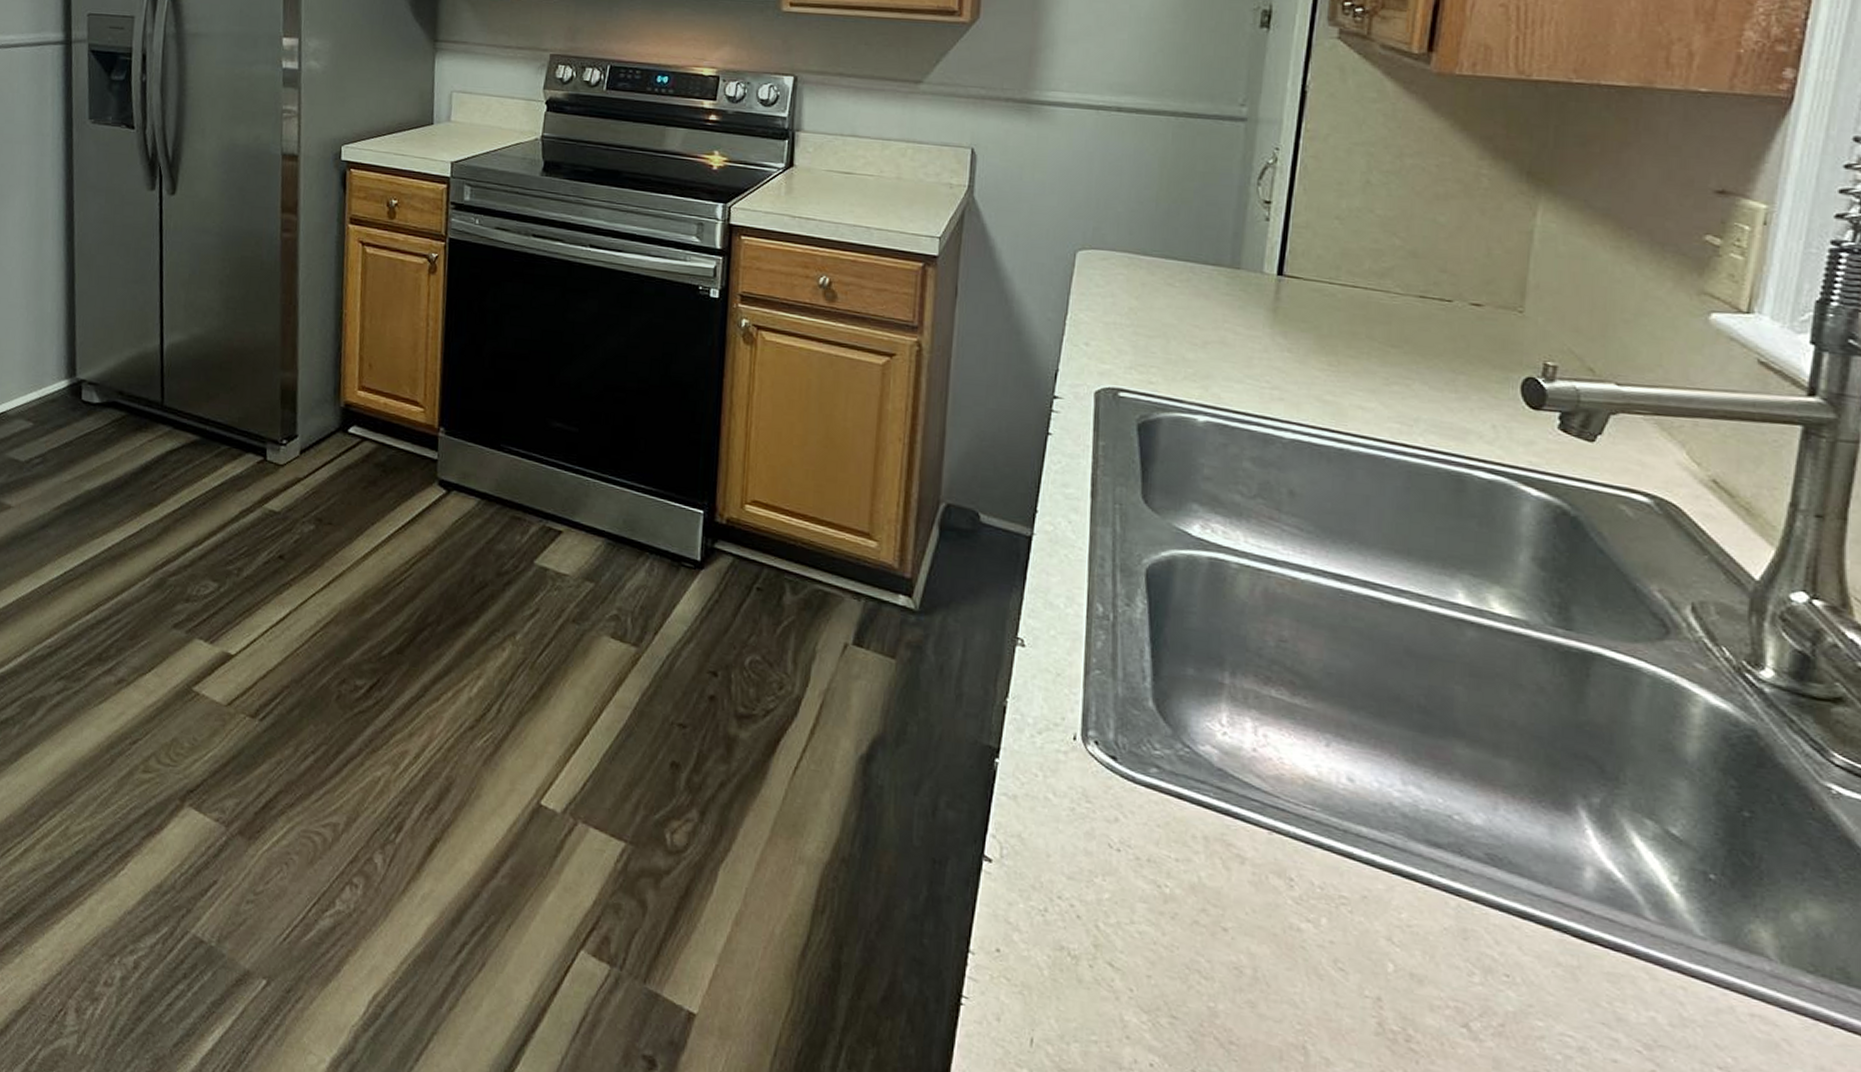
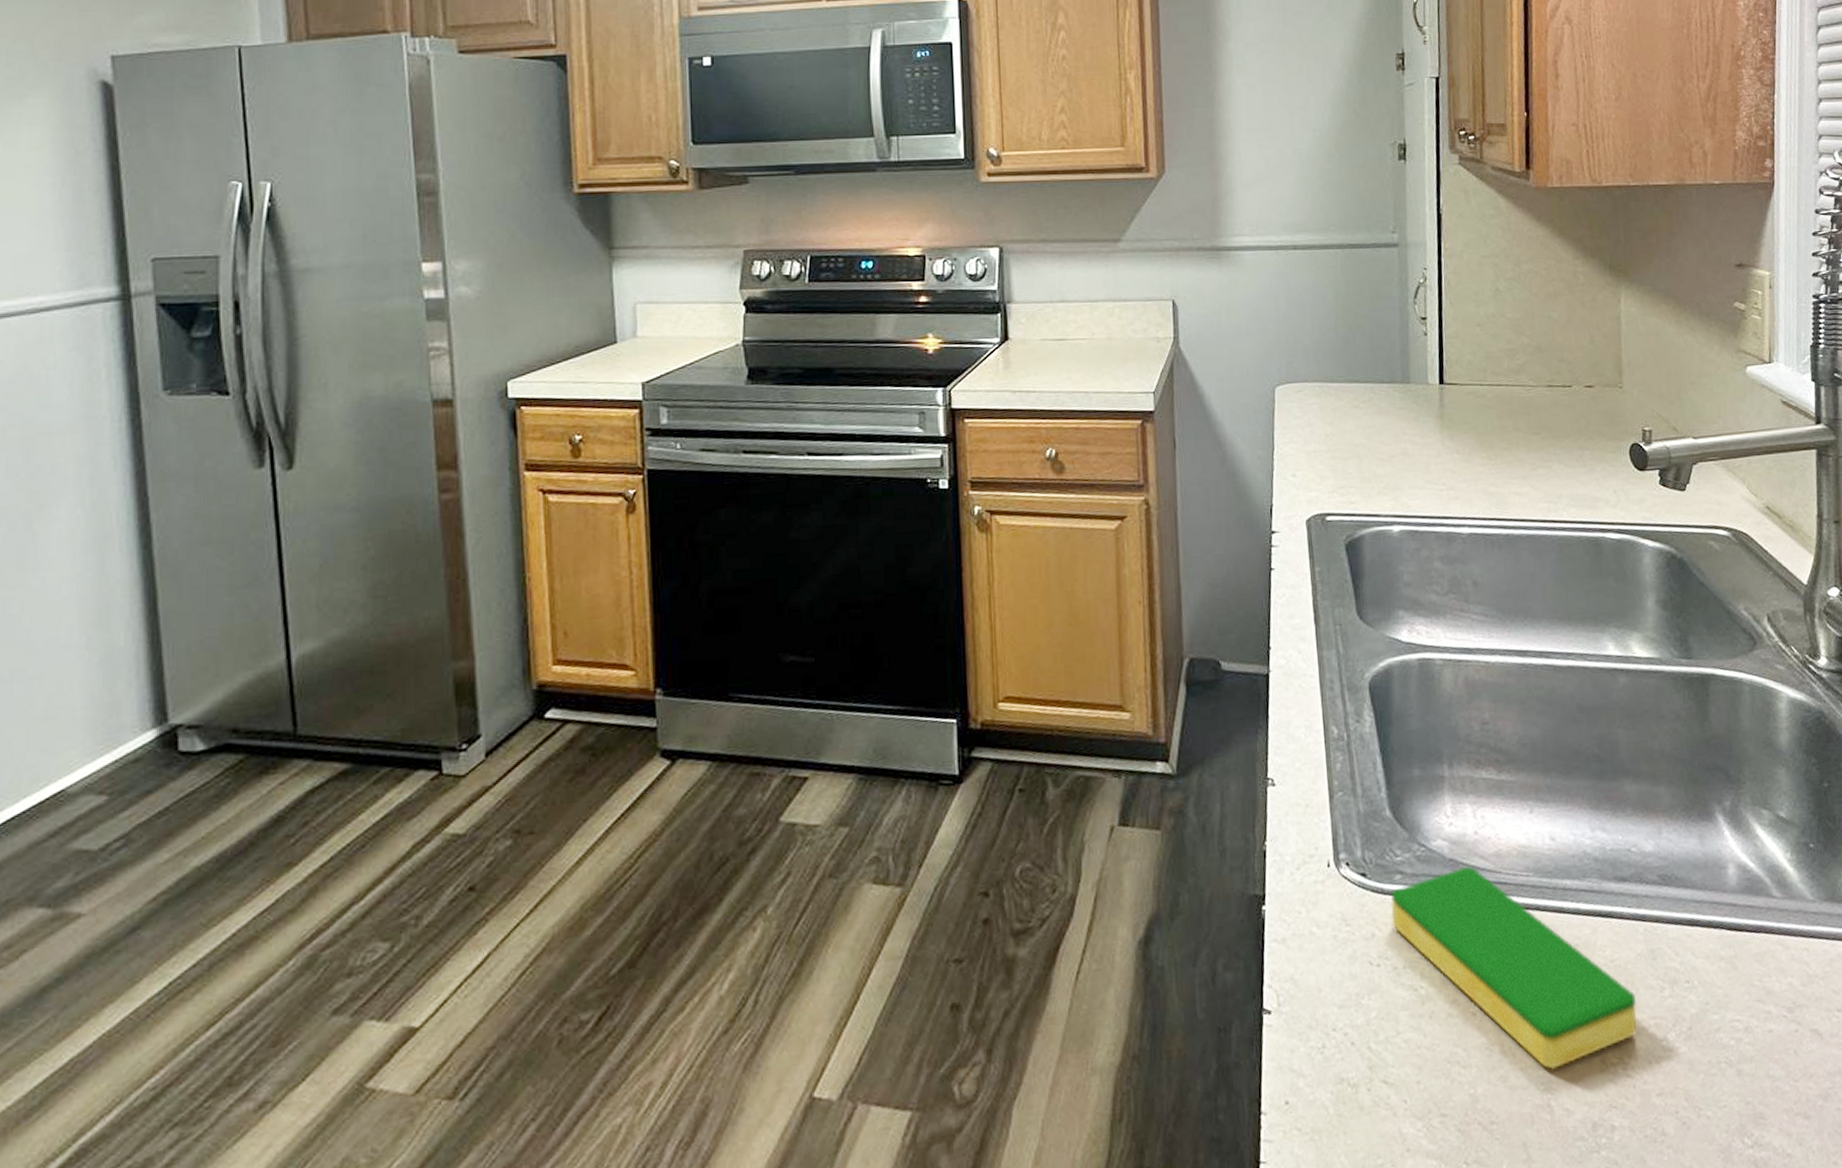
dish sponge: none [1140,779,1435,1015] -> present [1390,865,1637,1071]

